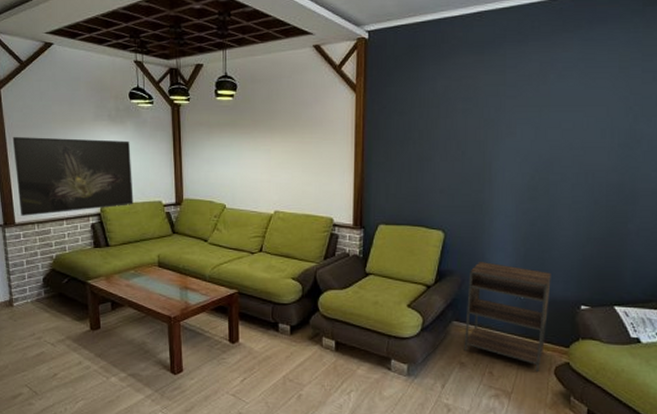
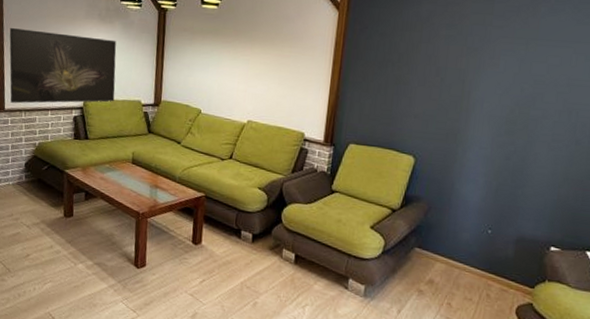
nightstand: present [464,262,551,373] -> none [423,191,522,310]

